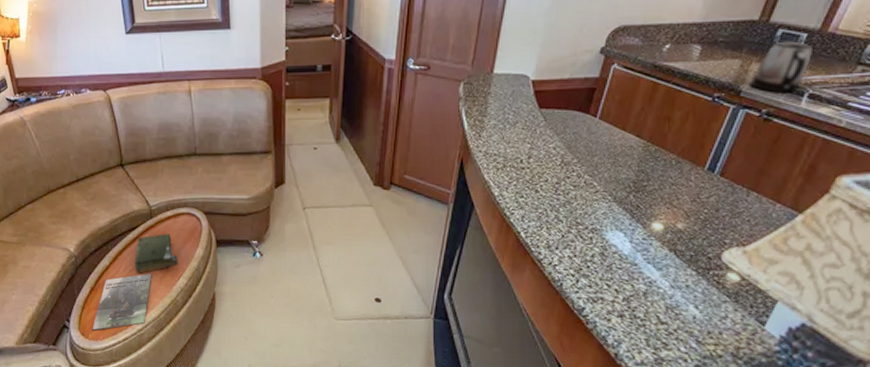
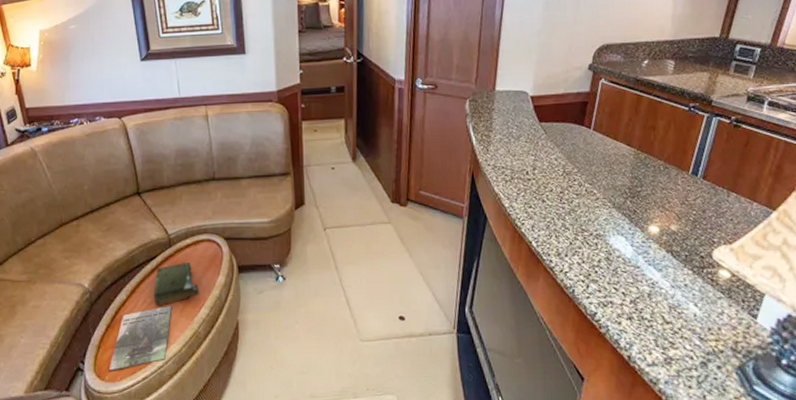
kettle: present [749,41,812,93] -> none [718,55,767,102]

